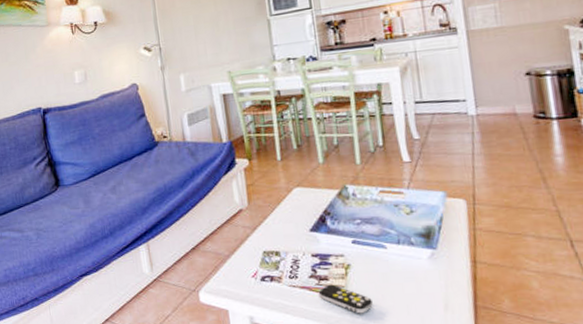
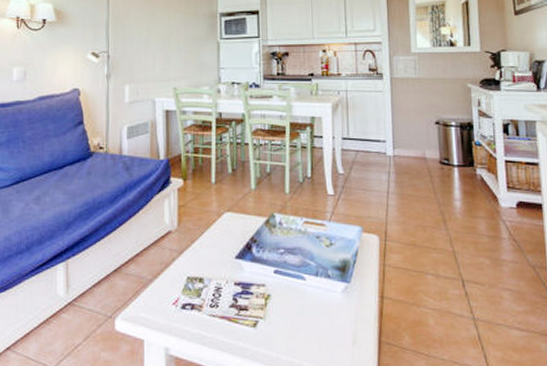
remote control: present [318,284,373,314] -> none [237,315,287,347]

